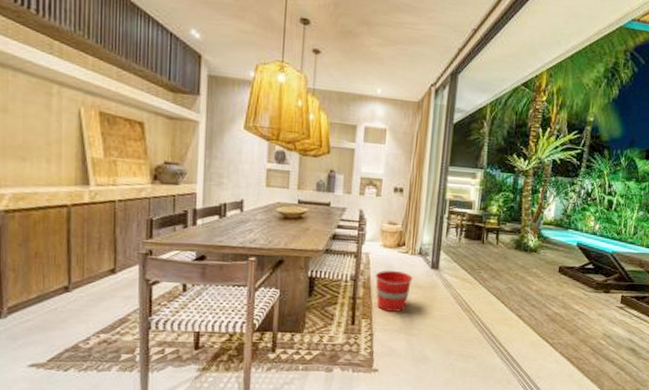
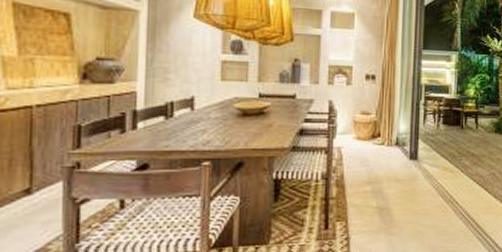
bucket: present [374,270,413,312] -> none [348,164,391,211]

